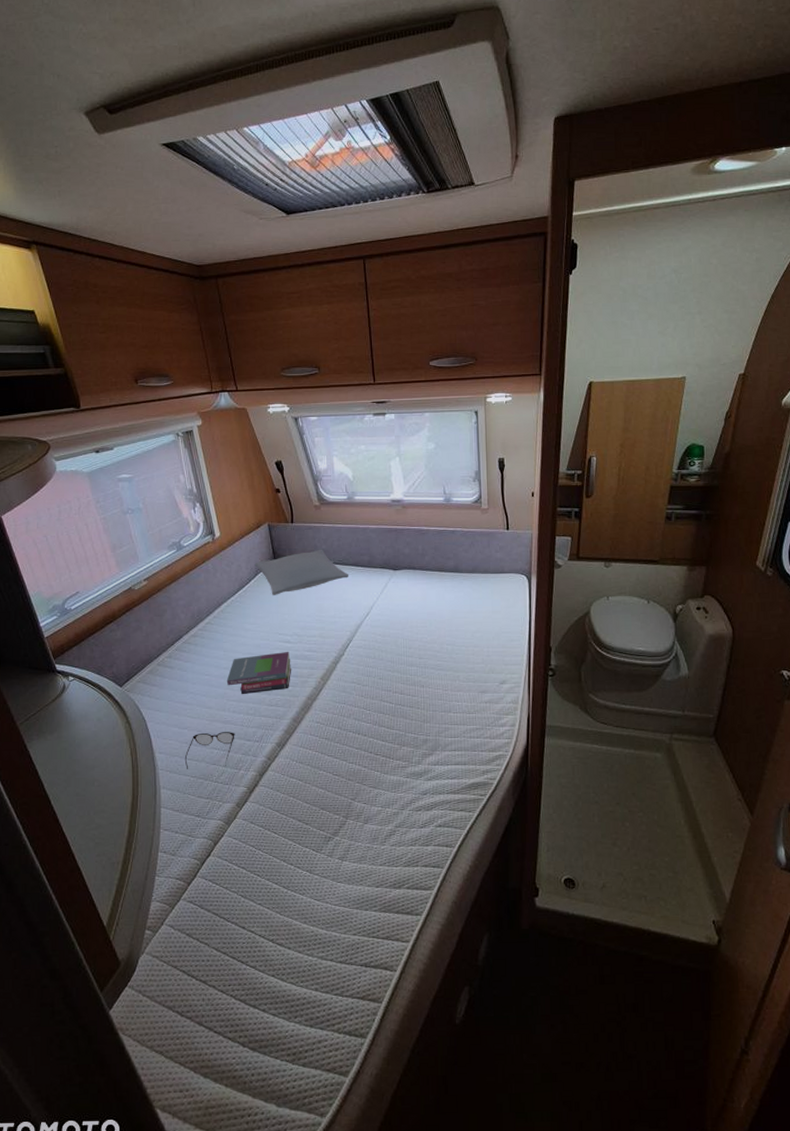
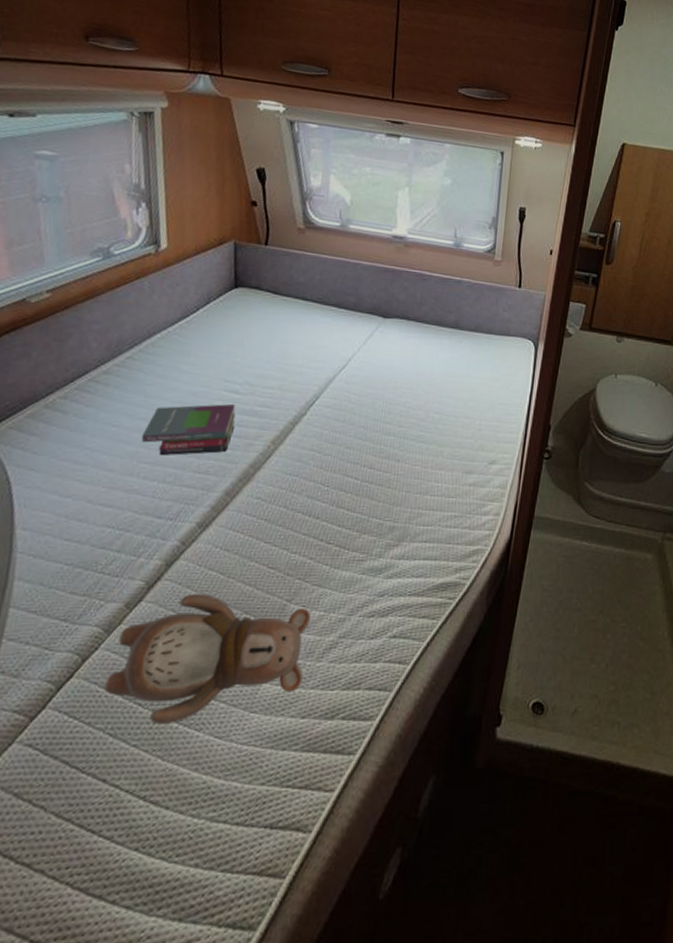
spectacles: present [184,732,235,769] -> none [59,504,141,554]
teddy bear: none [233,795,372,889] -> present [104,593,311,724]
pillow: present [254,549,349,595] -> none [207,281,329,332]

